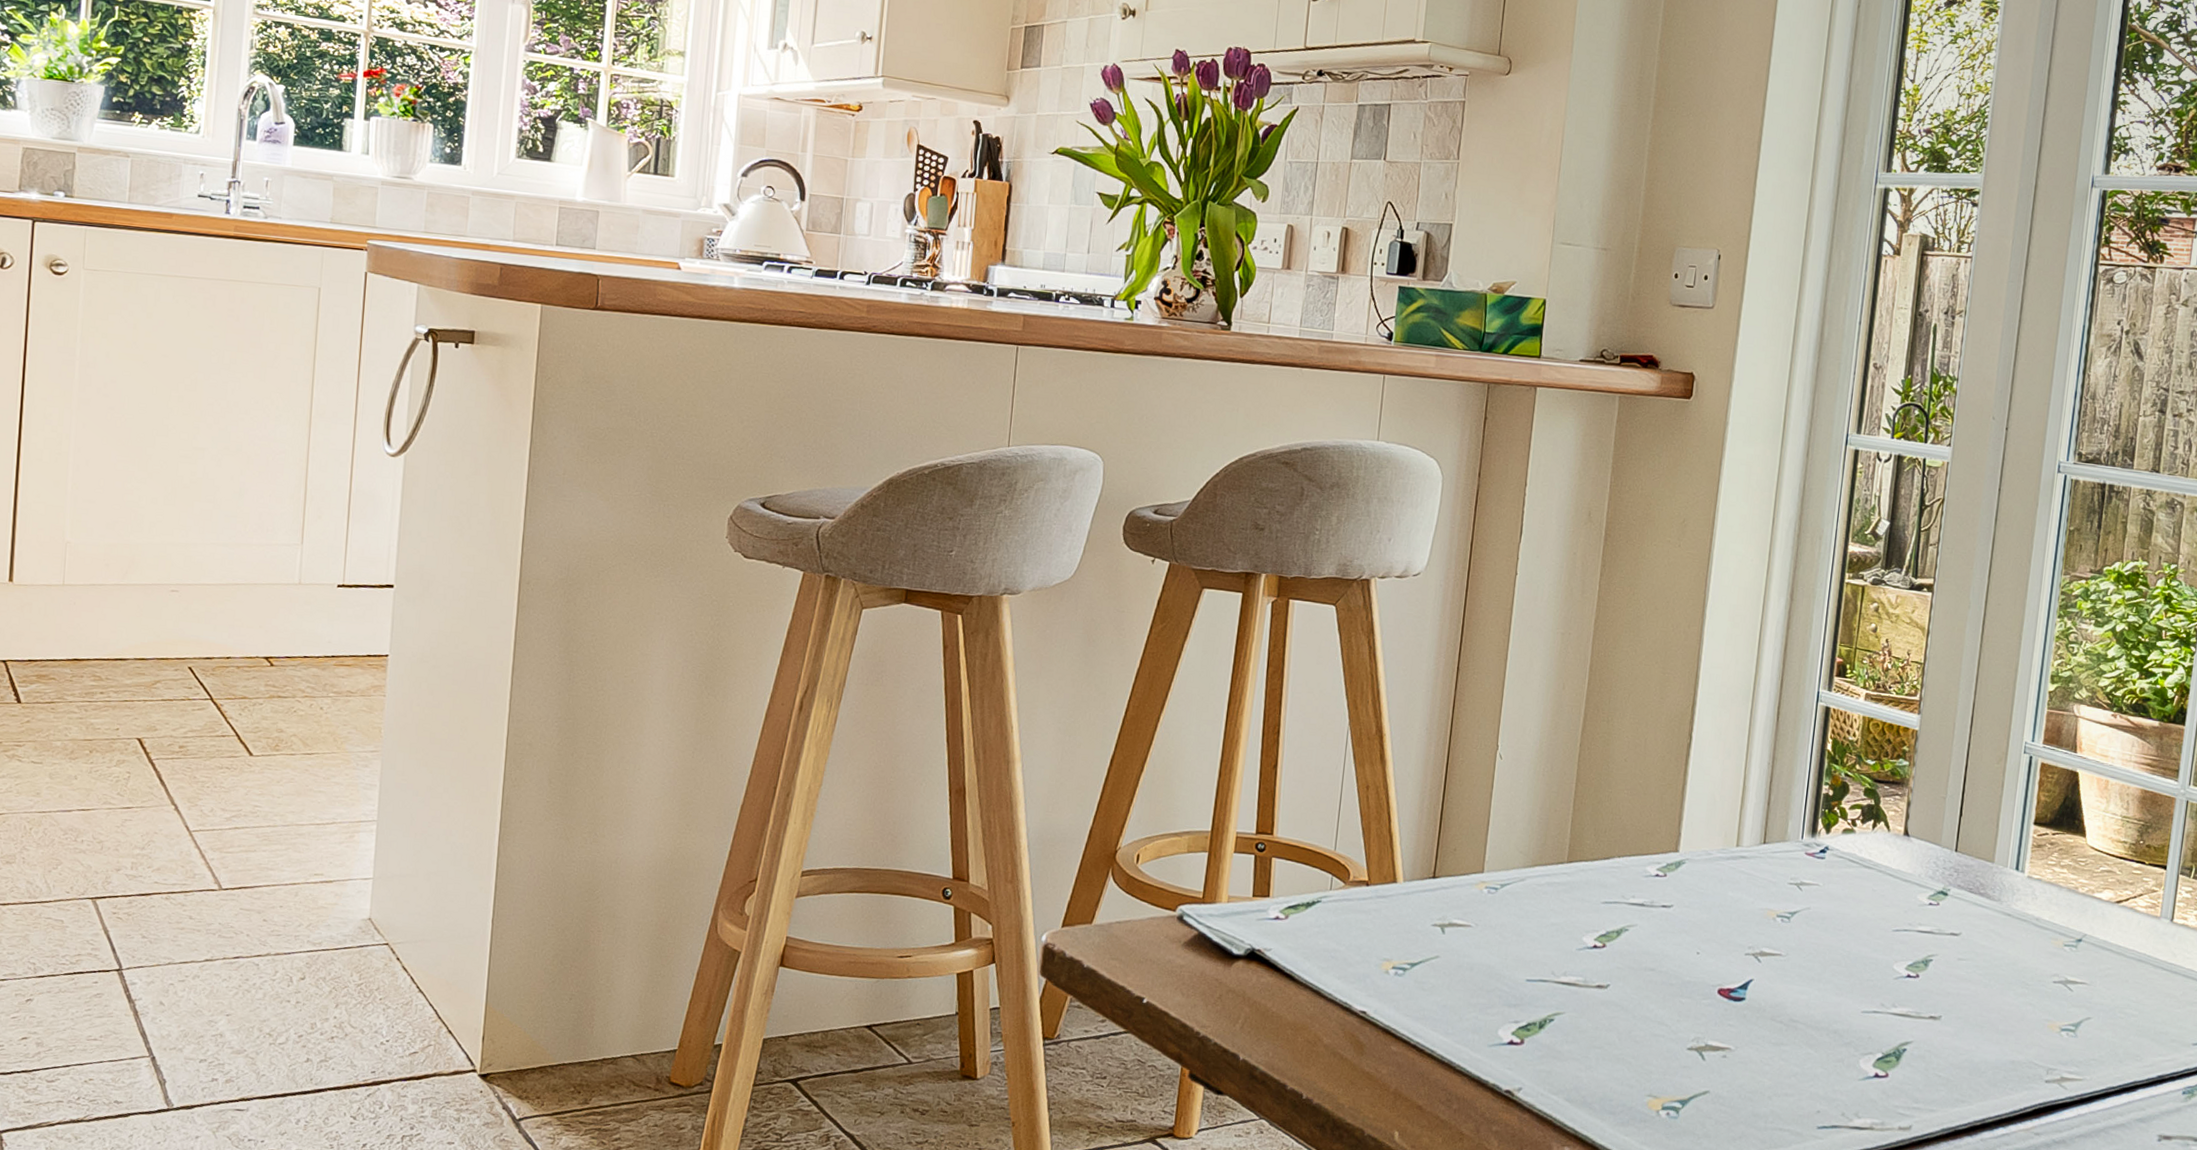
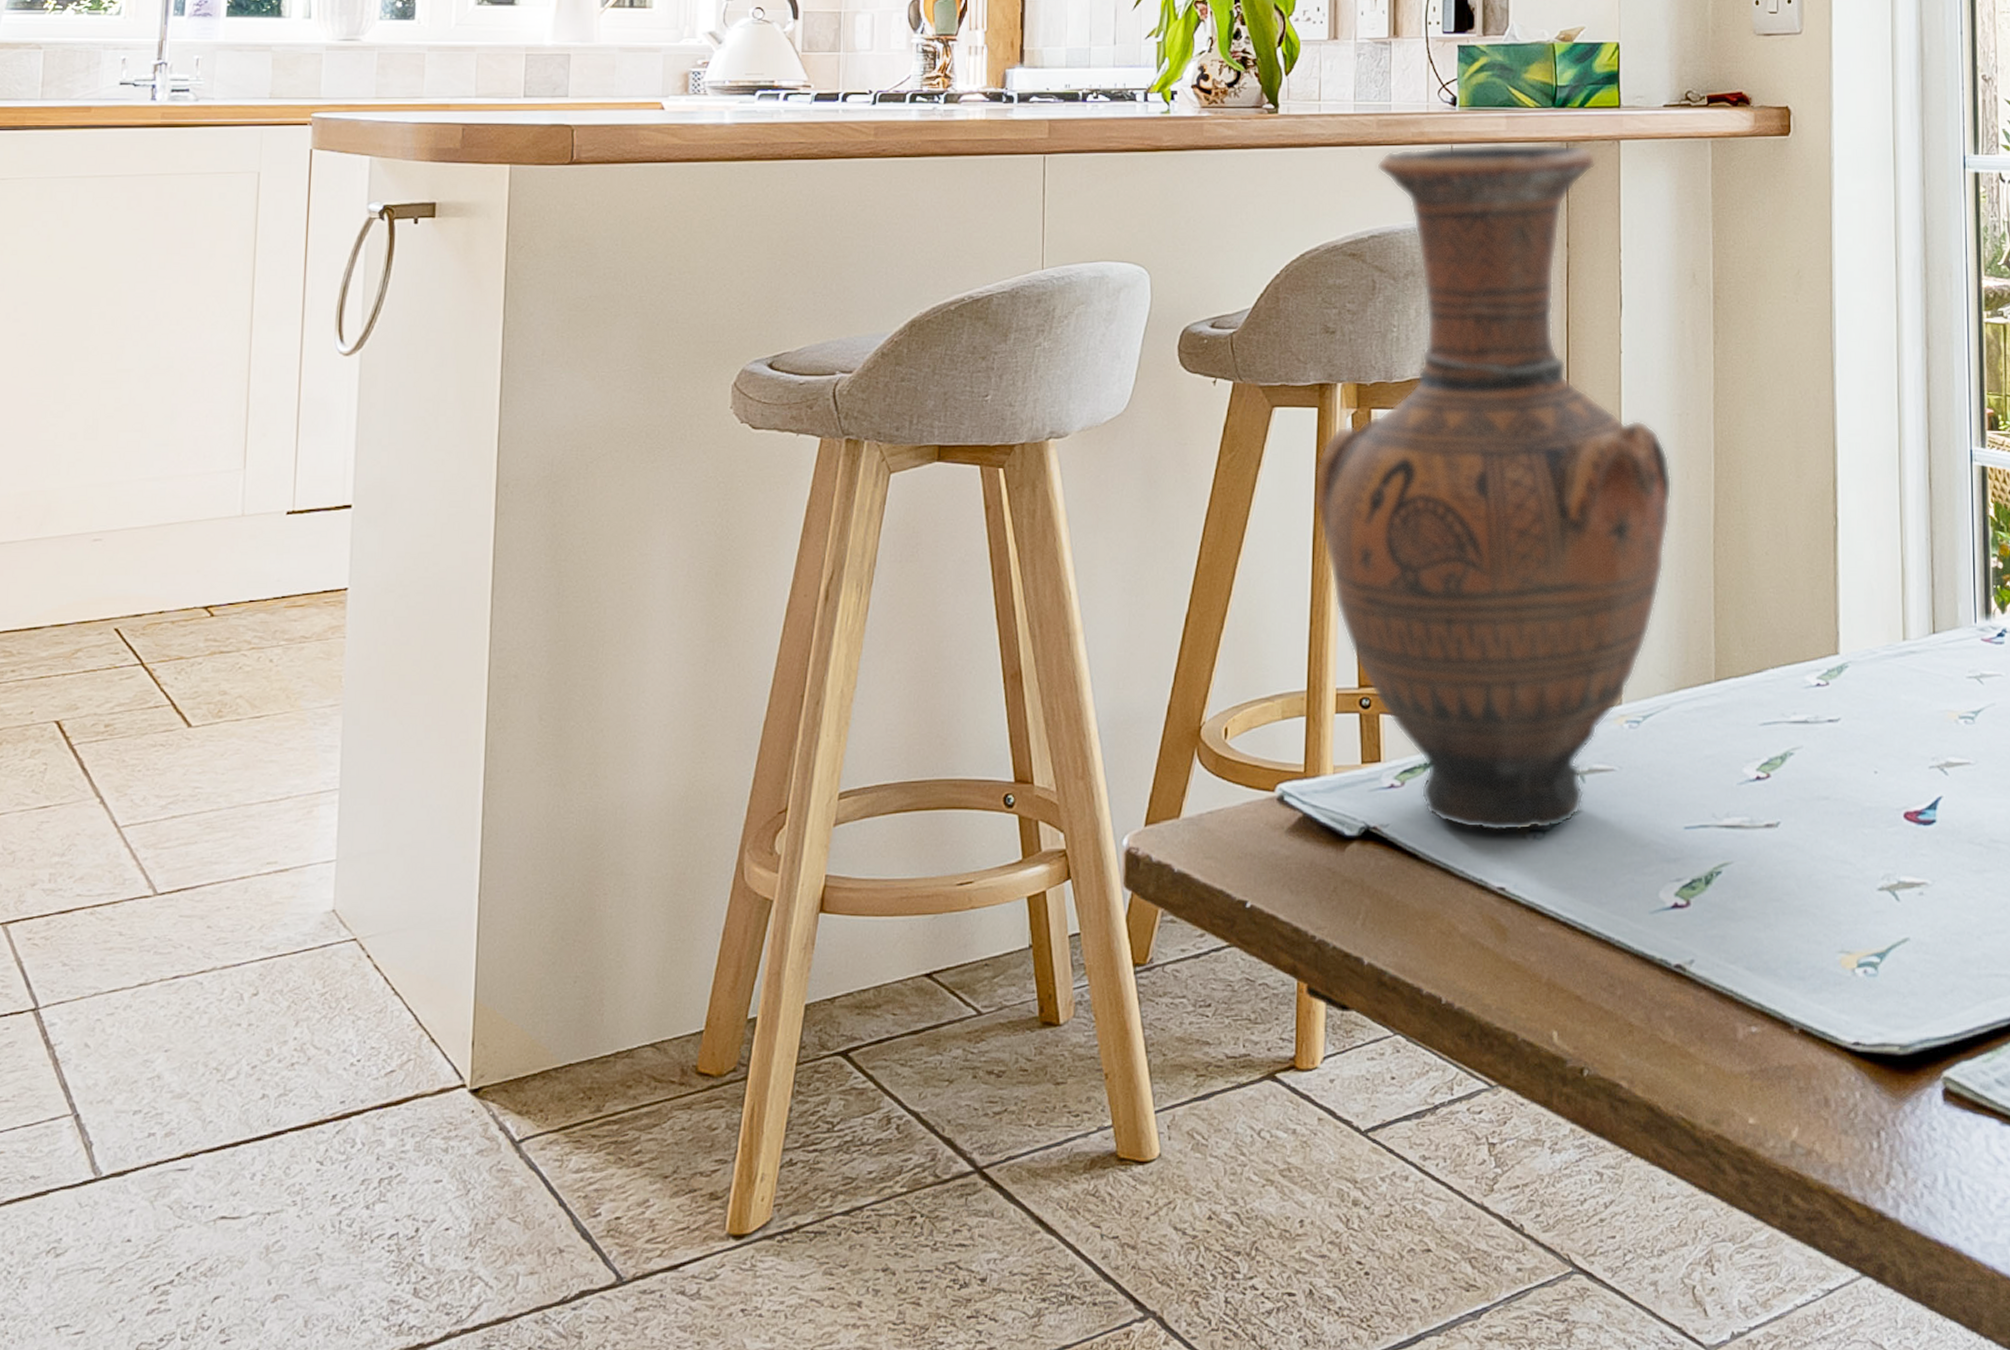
vase: none [1232,374,1550,969] -> present [1314,144,1672,832]

